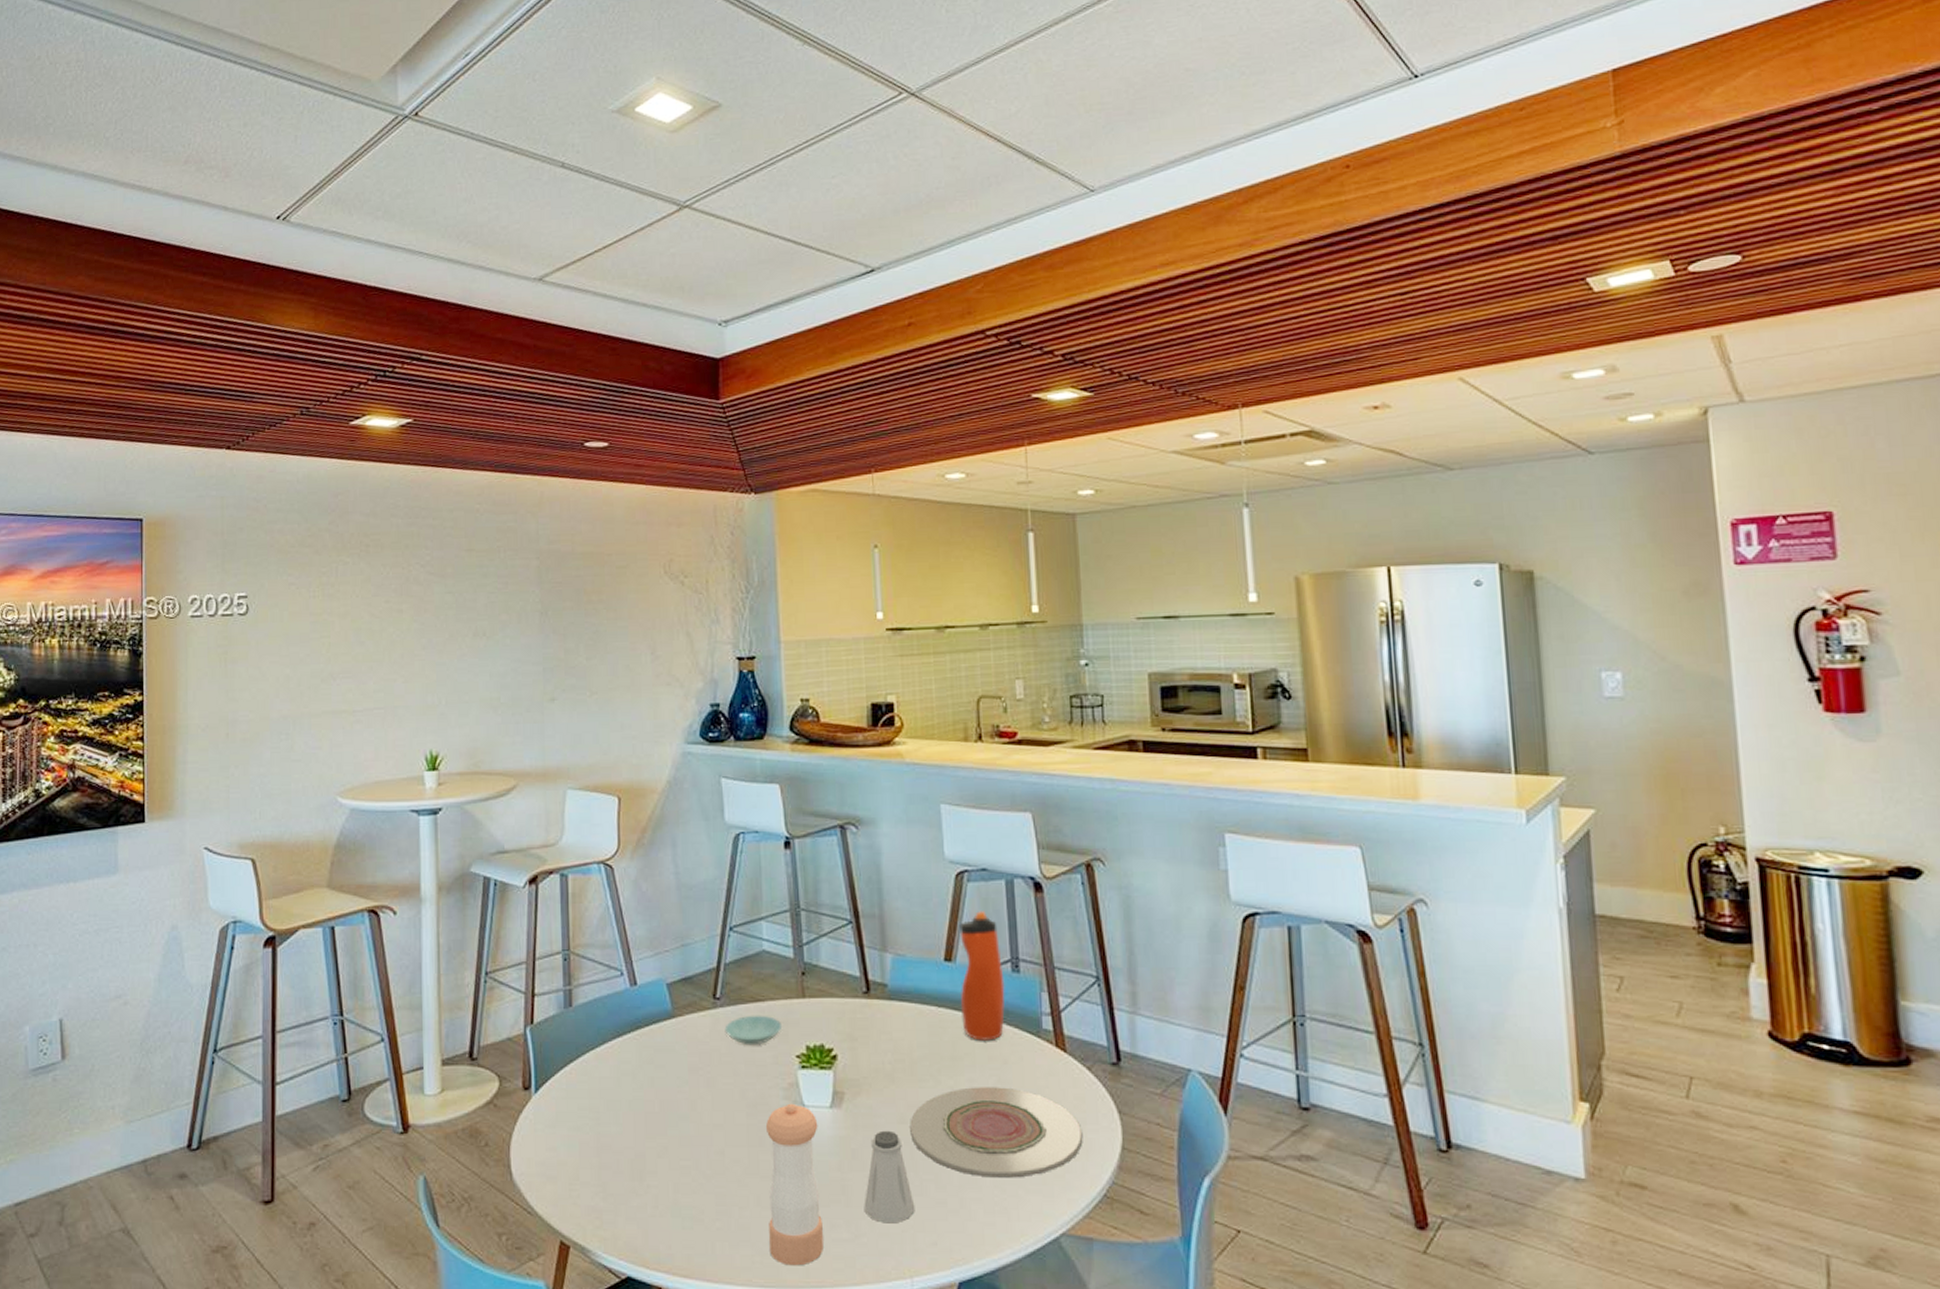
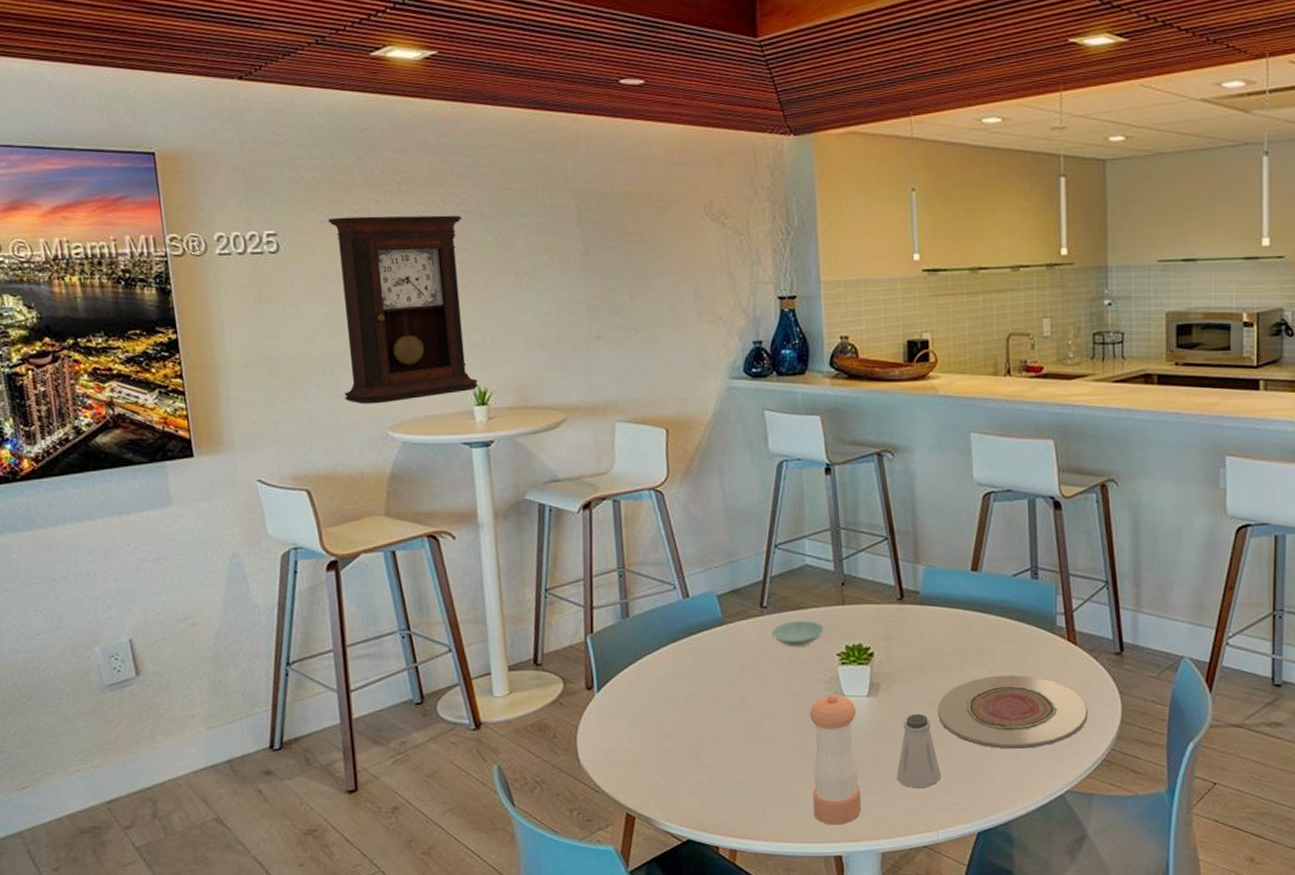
pendulum clock: none [297,576,430,769] -> present [328,215,478,405]
water bottle: present [959,911,1005,1041] -> none [985,527,1025,637]

